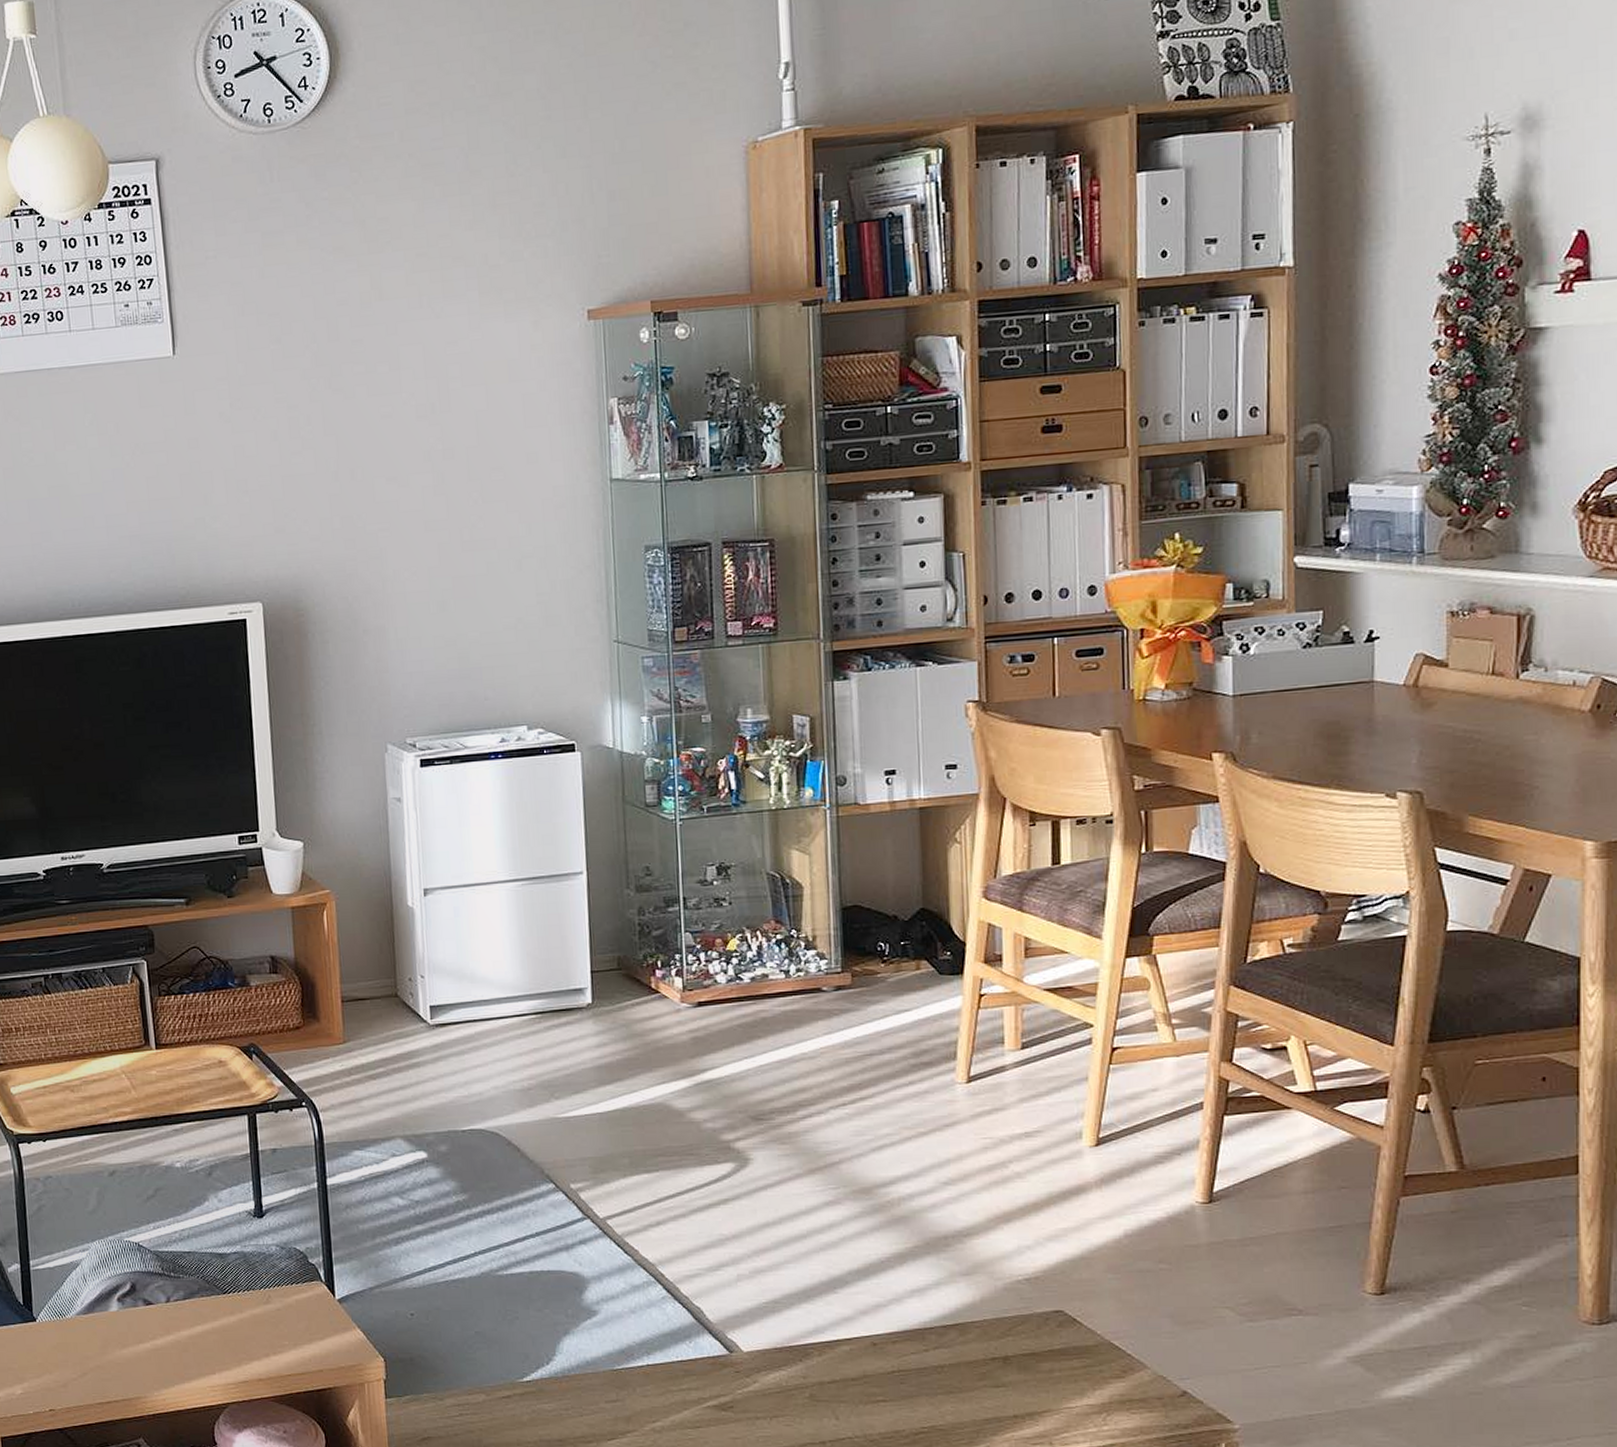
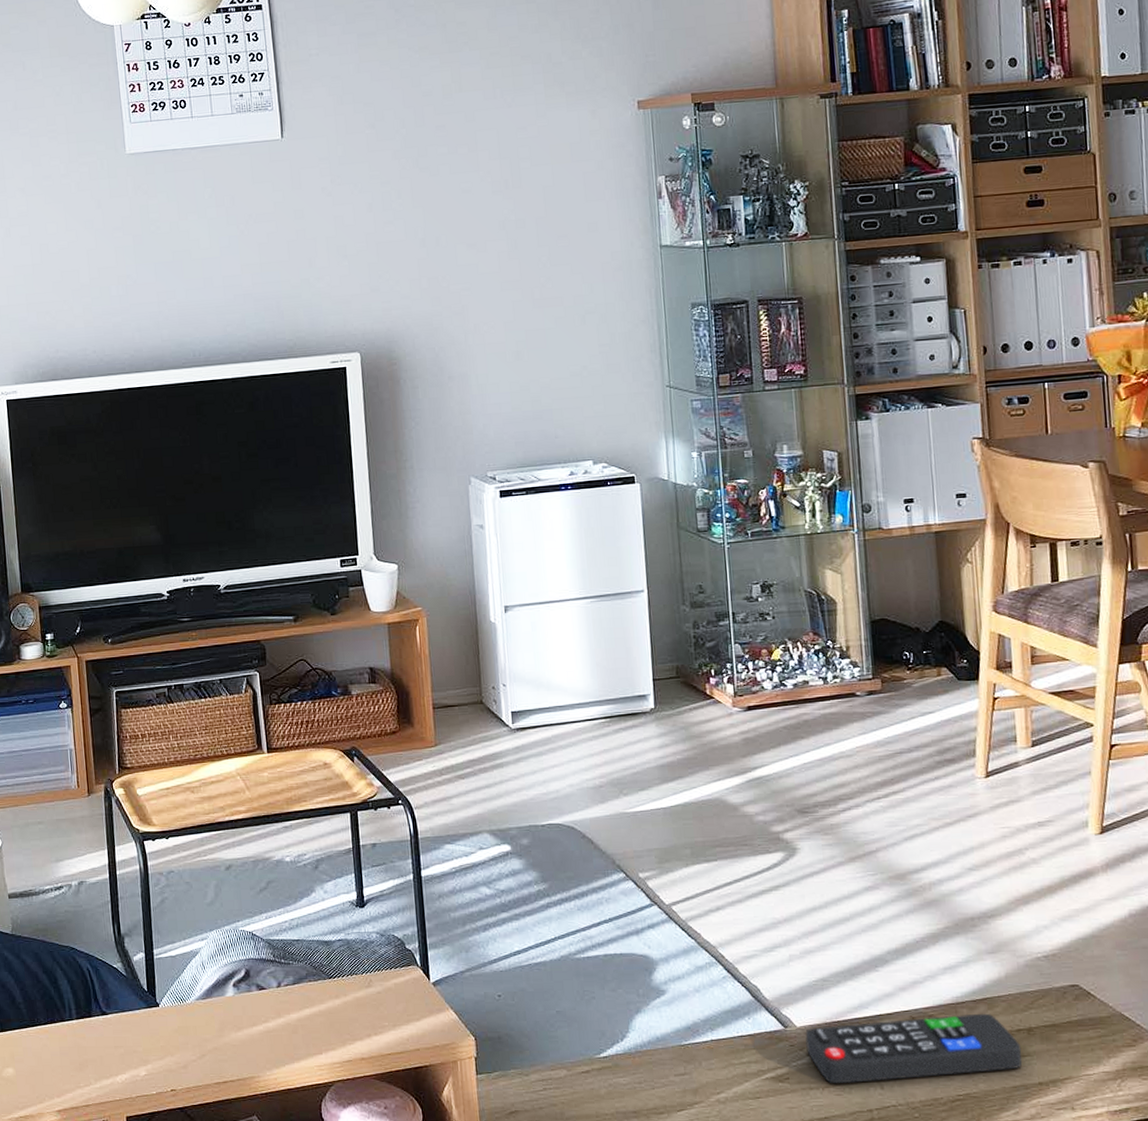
remote control: none [752,1340,996,1414] -> present [805,1013,1022,1084]

